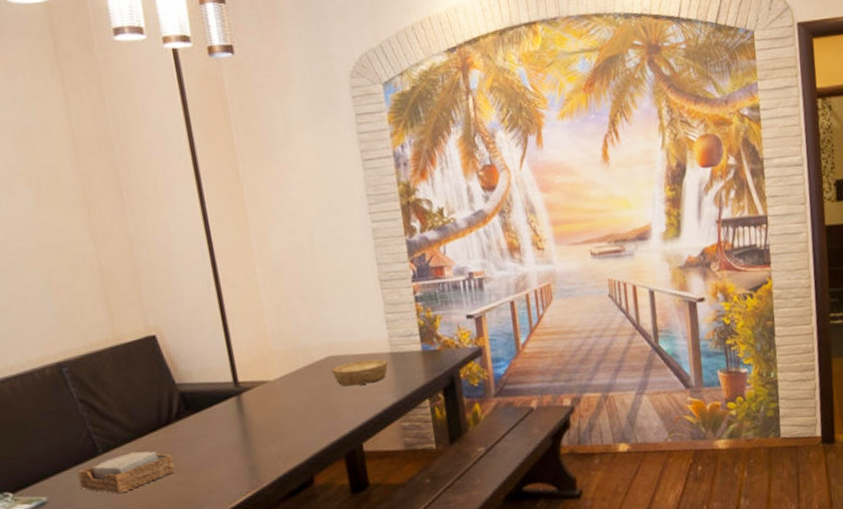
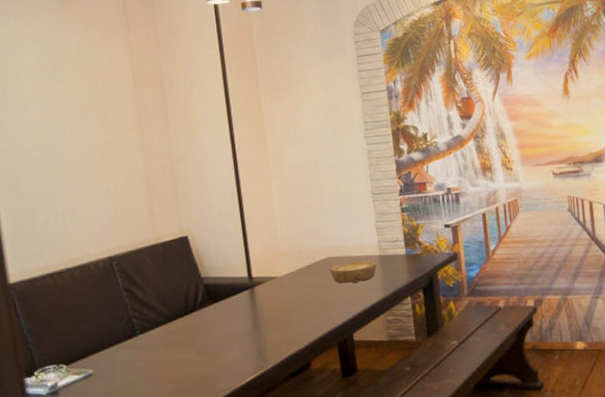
napkin holder: present [78,451,175,494] -> none [119,334,196,370]

